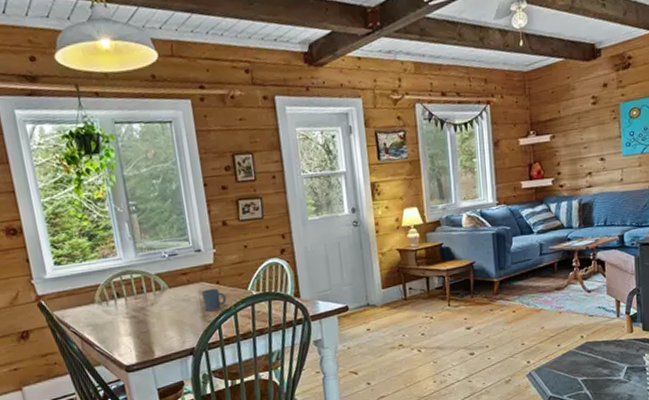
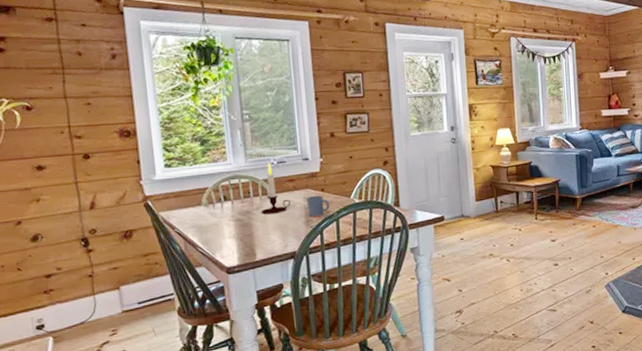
candle: none [155,255,186,311] -> present [261,161,291,215]

